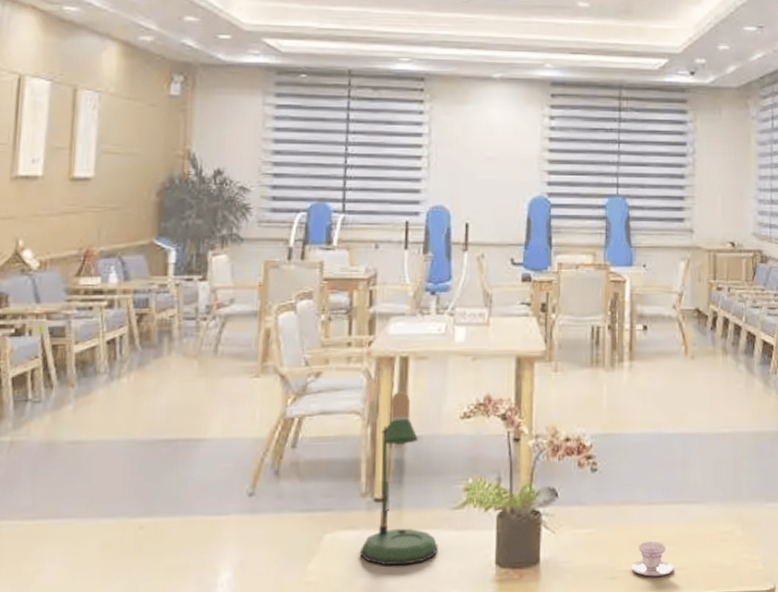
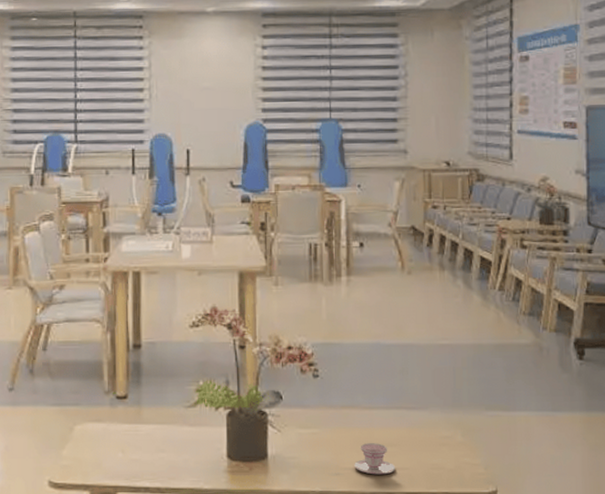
desk lamp: present [359,391,438,566] -> none [106,303,175,455]

